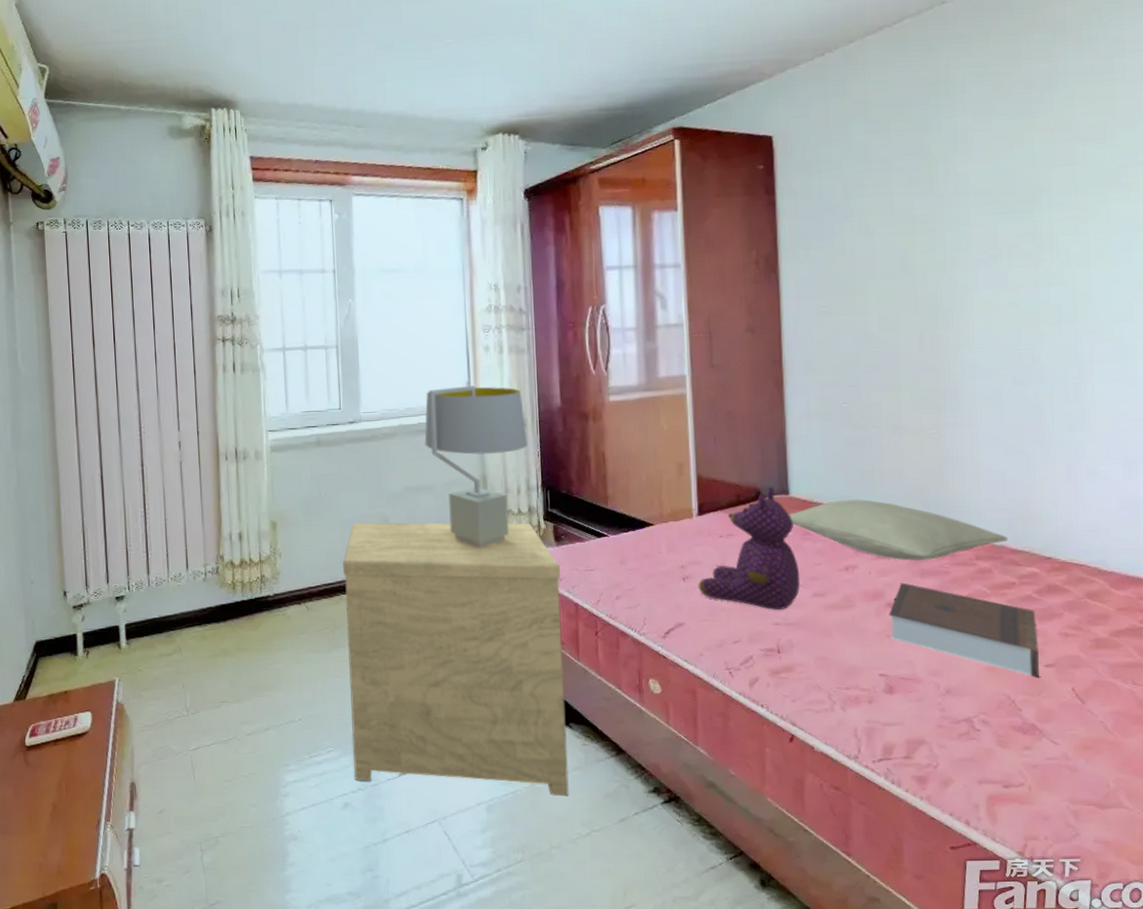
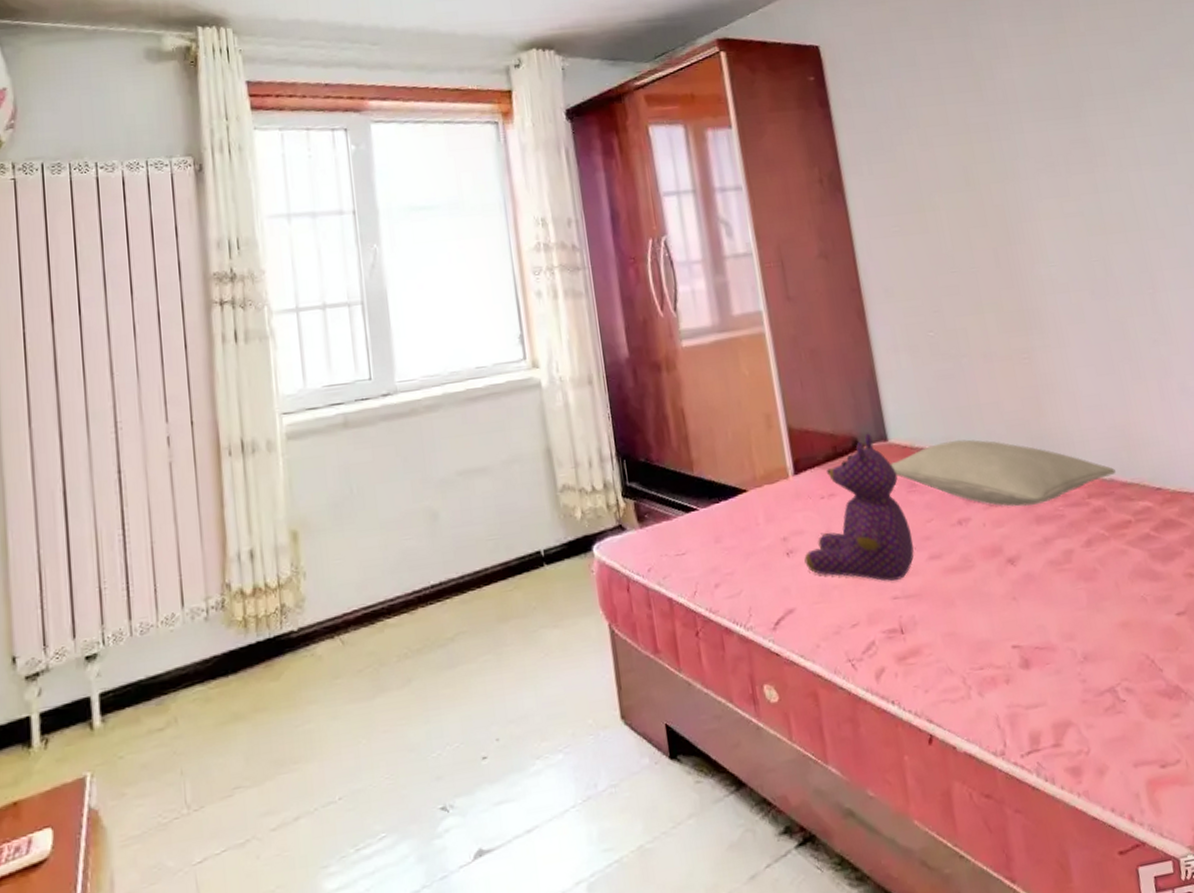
side table: present [342,522,569,797] -> none [384,503,686,875]
table lamp: present [424,386,528,548] -> none [472,339,596,540]
book: present [889,582,1039,679] -> none [1011,532,1174,631]

